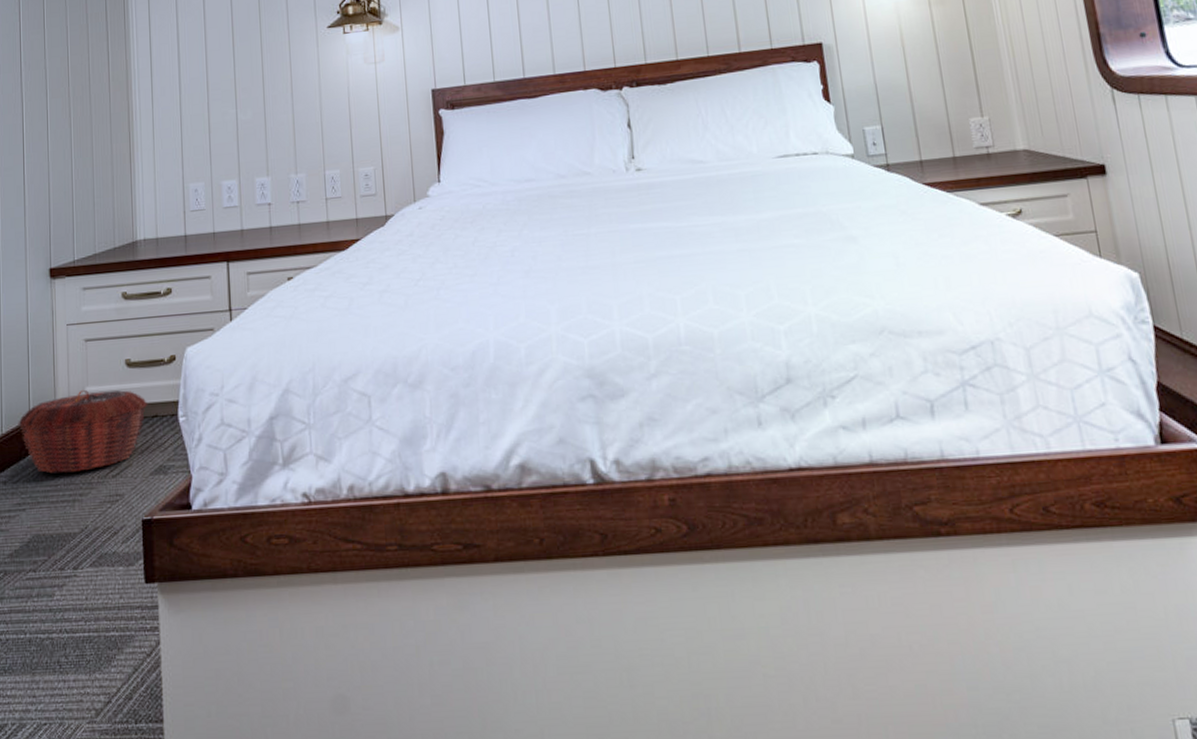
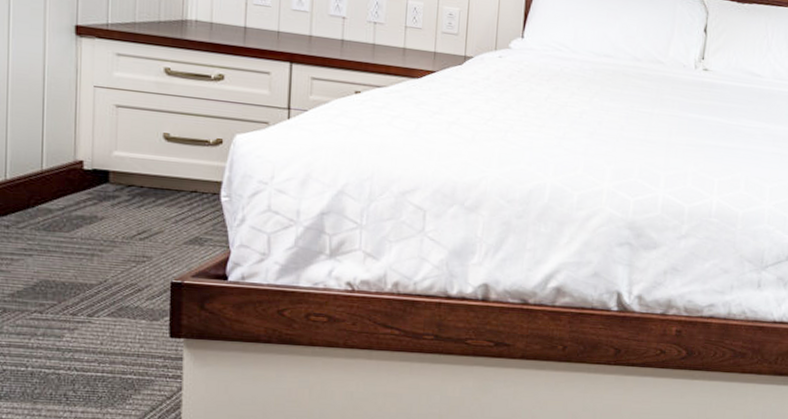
woven basket: present [18,389,149,474] -> none [26,152,187,229]

